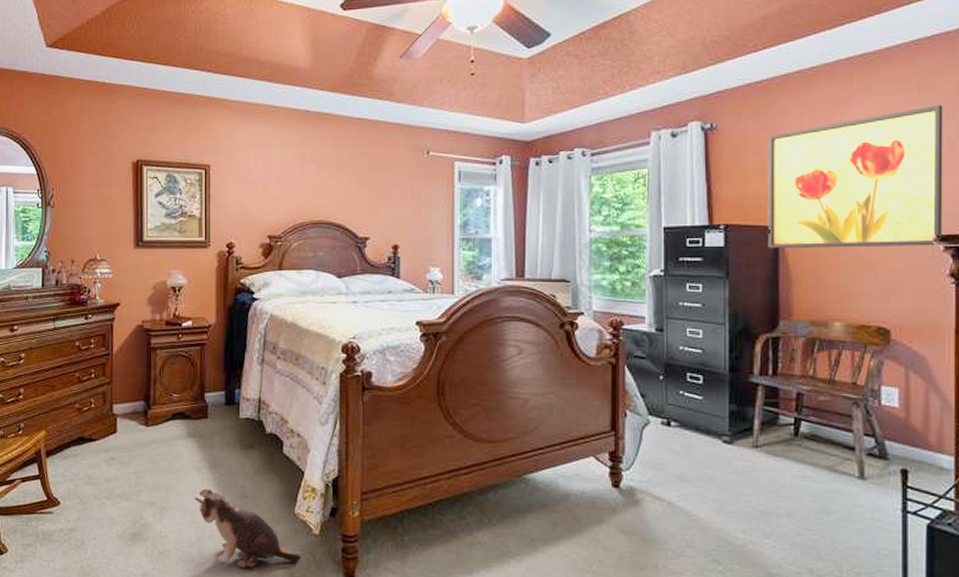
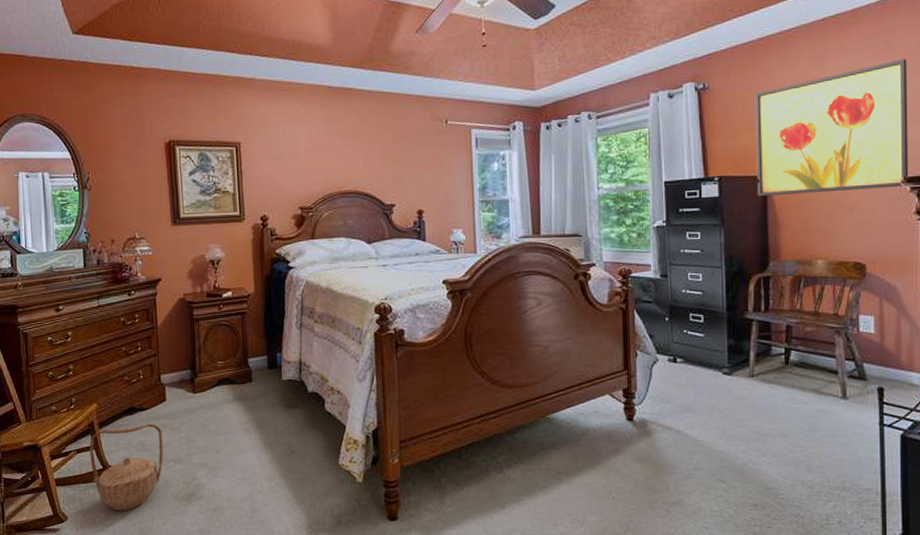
basket: none [35,455,111,547] -> present [89,423,163,511]
plush toy: present [194,489,301,569] -> none [243,447,347,518]

